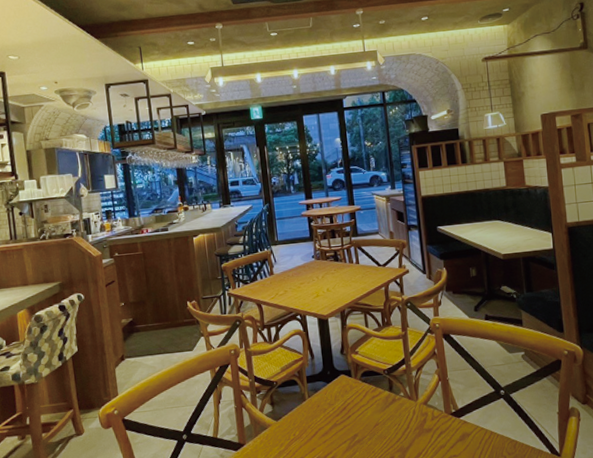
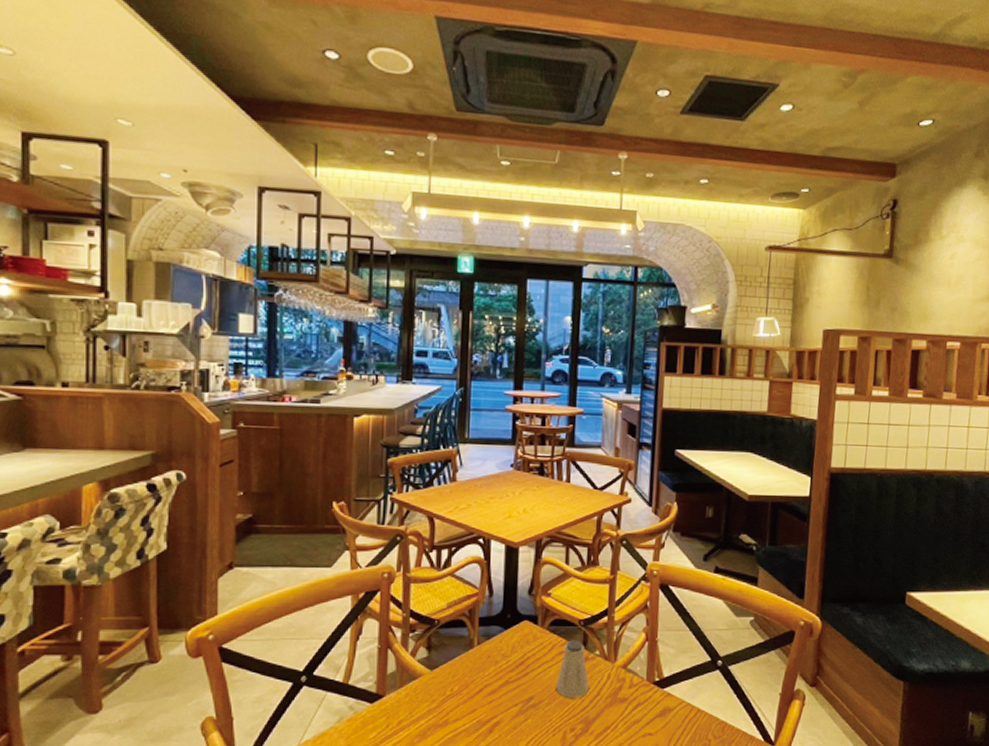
saltshaker: none [373,386,401,433] -> present [556,640,590,698]

